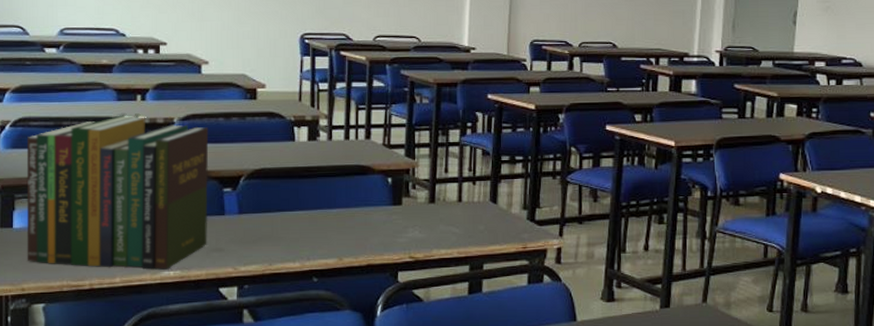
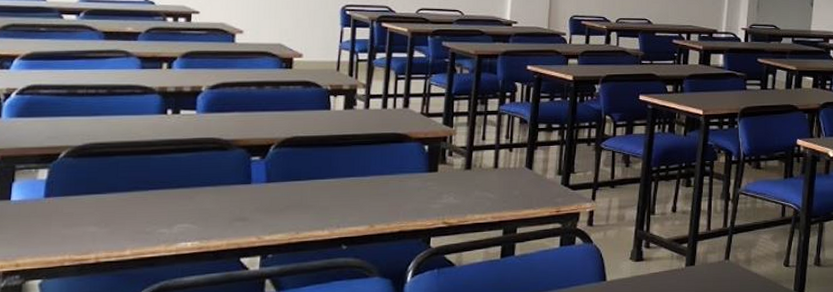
books: present [26,115,209,269] -> none [24,83,239,241]

